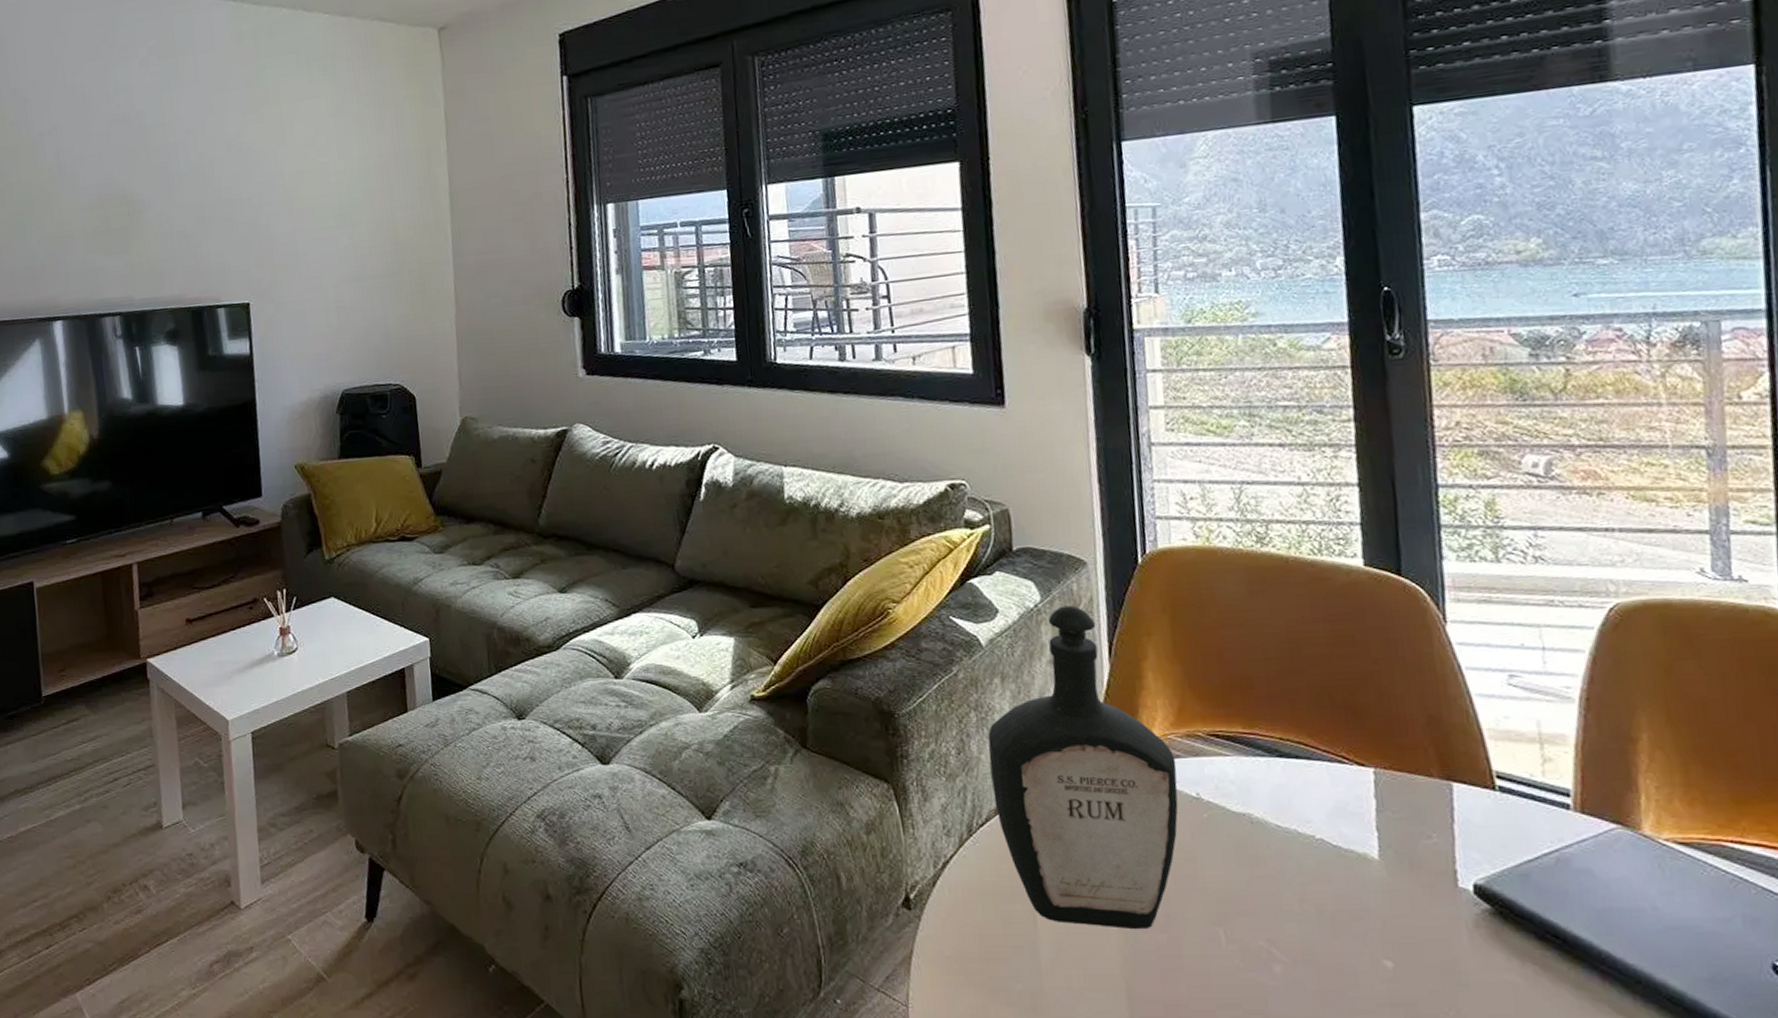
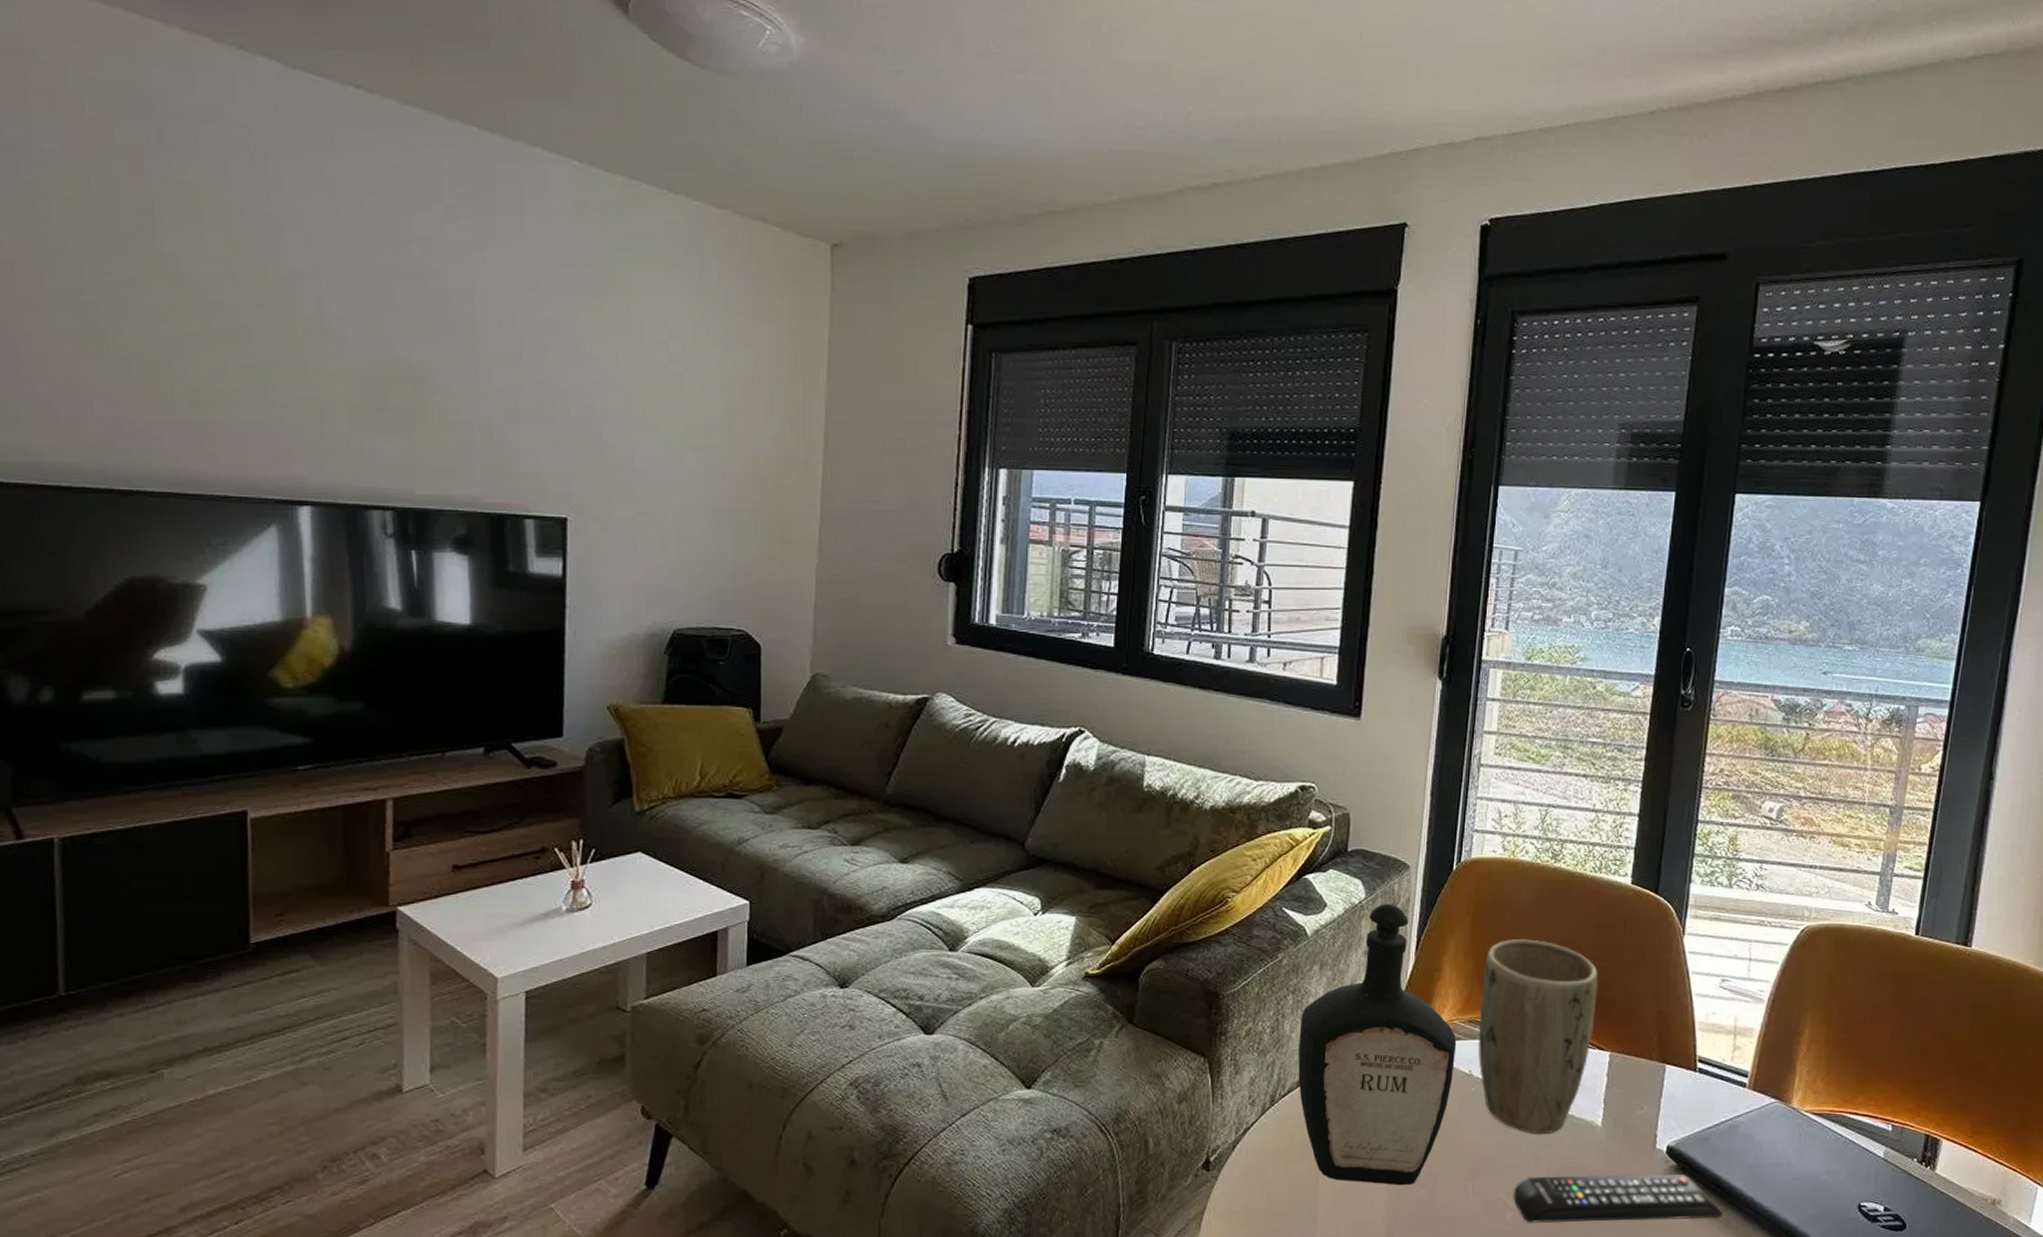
plant pot: none [1195,637,1347,869] -> present [1478,939,1598,1134]
remote control: none [1277,919,1570,979] -> present [1513,1174,1723,1223]

